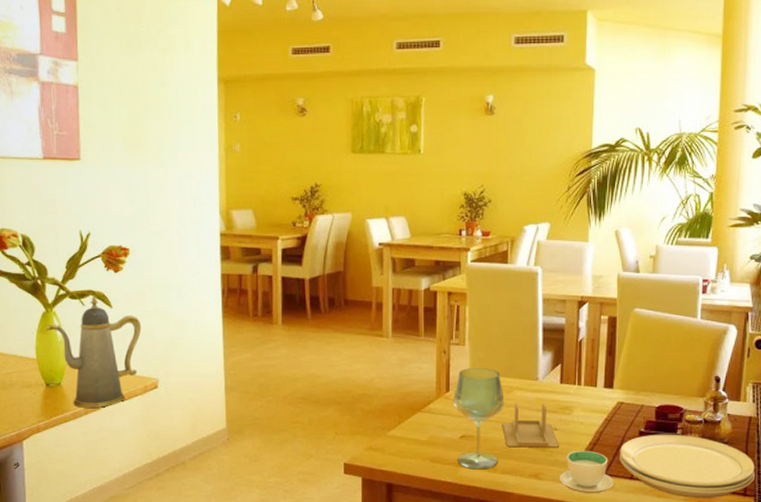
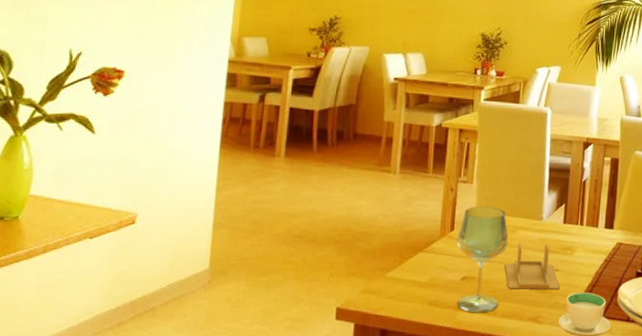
coffee pot: present [45,296,142,408] -> none [9,120,127,245]

